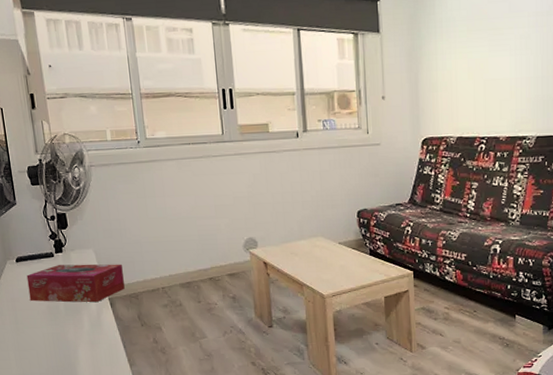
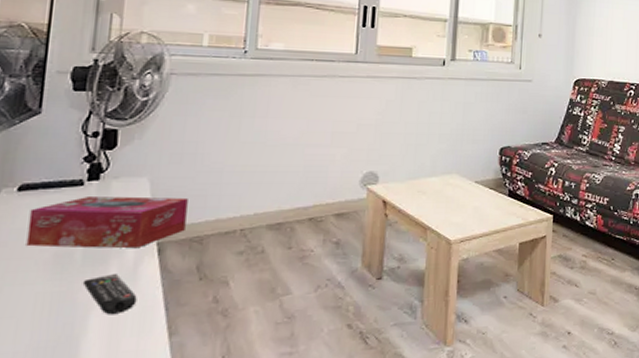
remote control: none [69,320,105,350] -> present [82,273,137,315]

